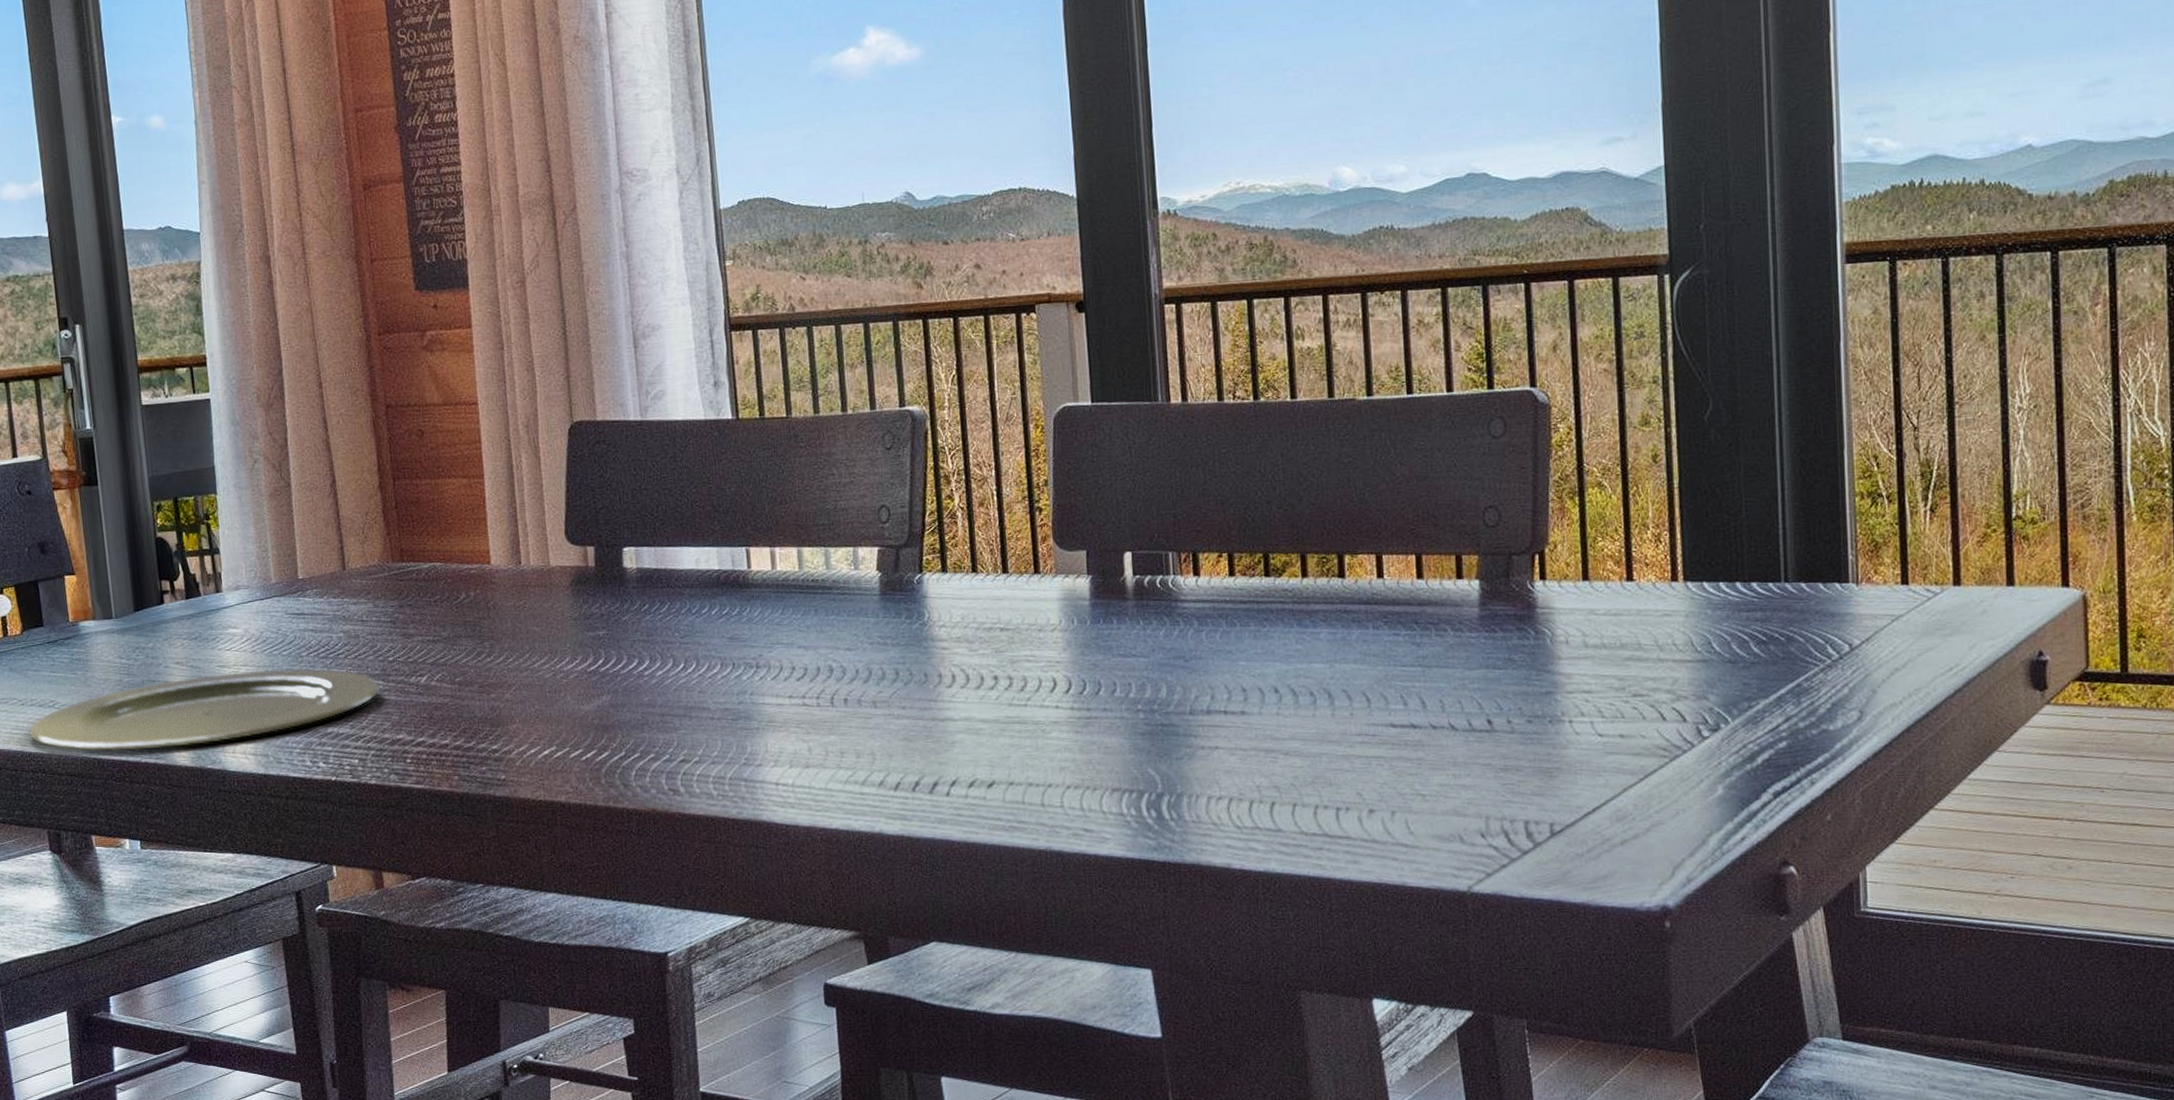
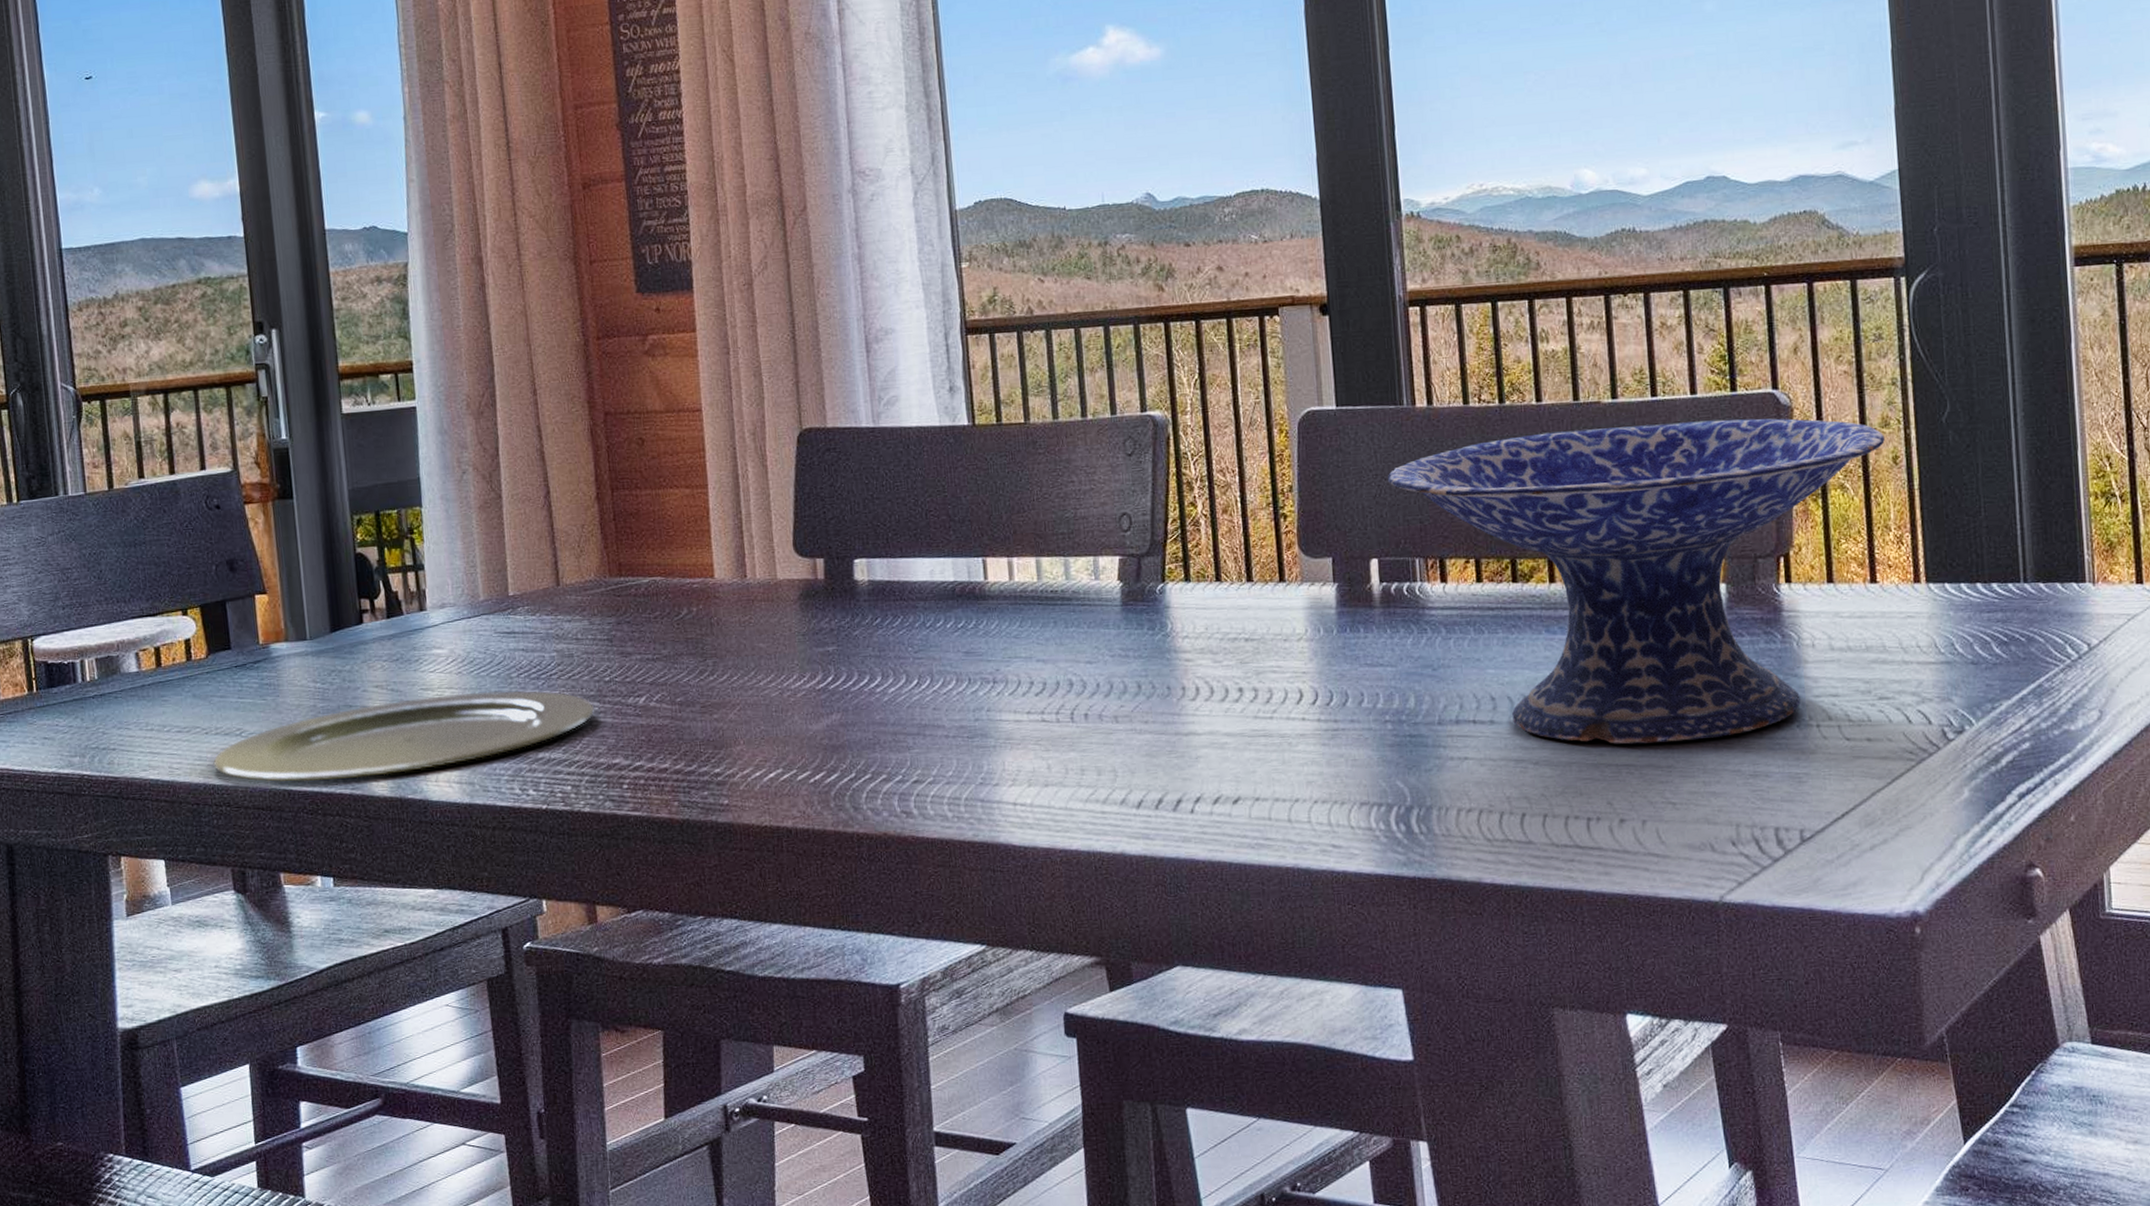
decorative bowl: none [1141,416,1644,737] -> present [1387,418,1885,745]

